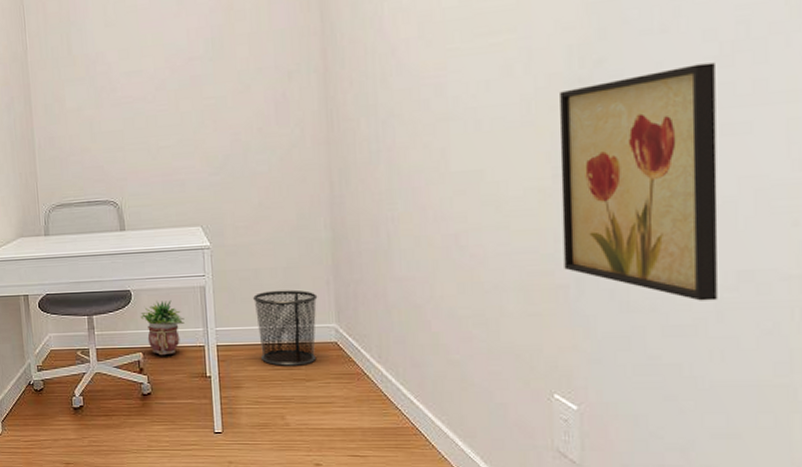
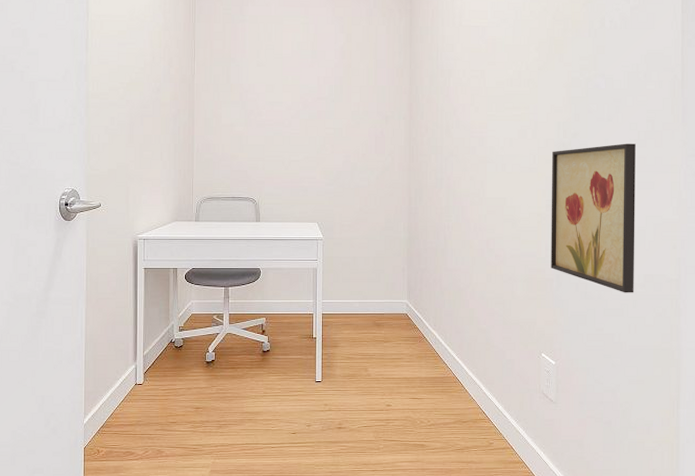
potted plant: present [140,300,185,356] -> none [266,278,300,321]
waste bin: present [253,289,318,366] -> none [351,274,396,331]

